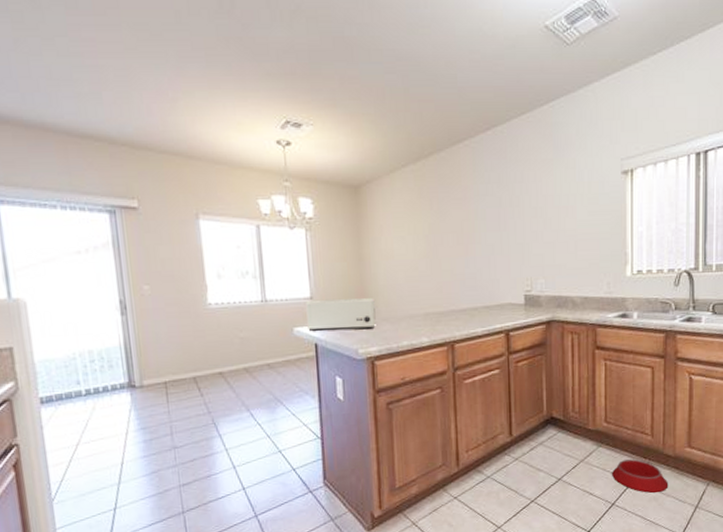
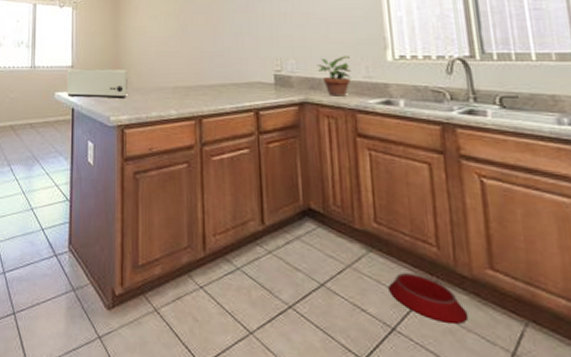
potted plant: none [564,273,594,313] -> present [316,56,351,96]

